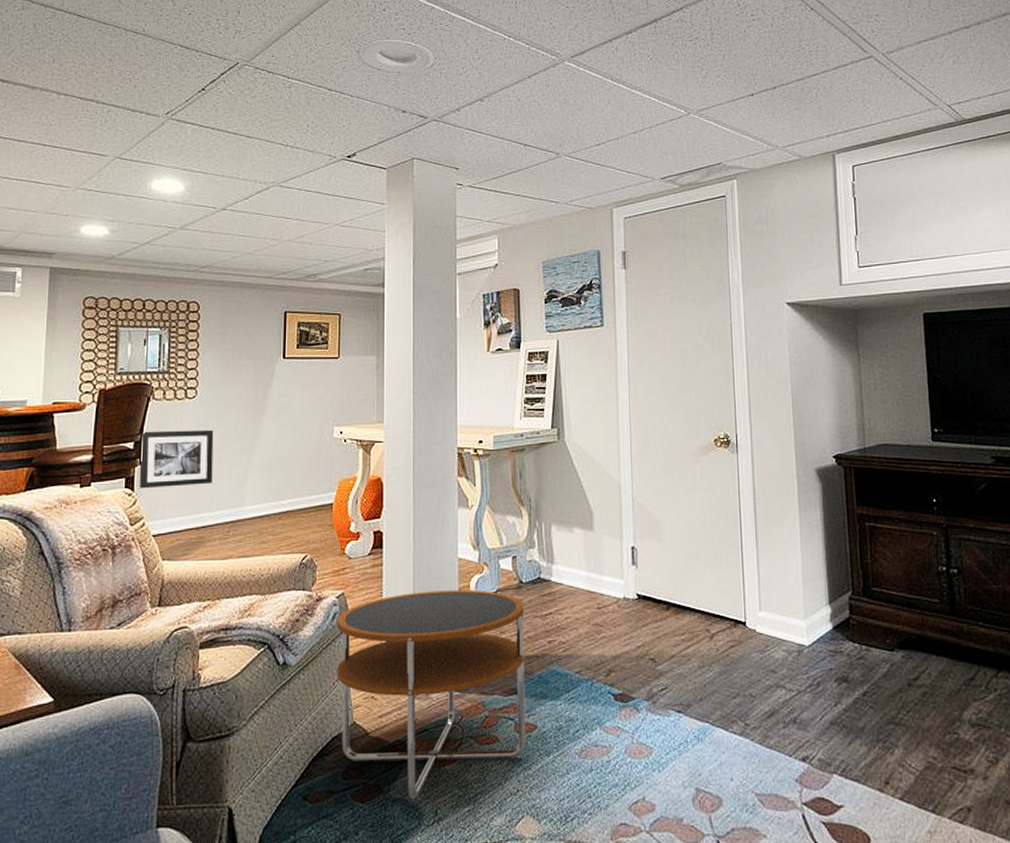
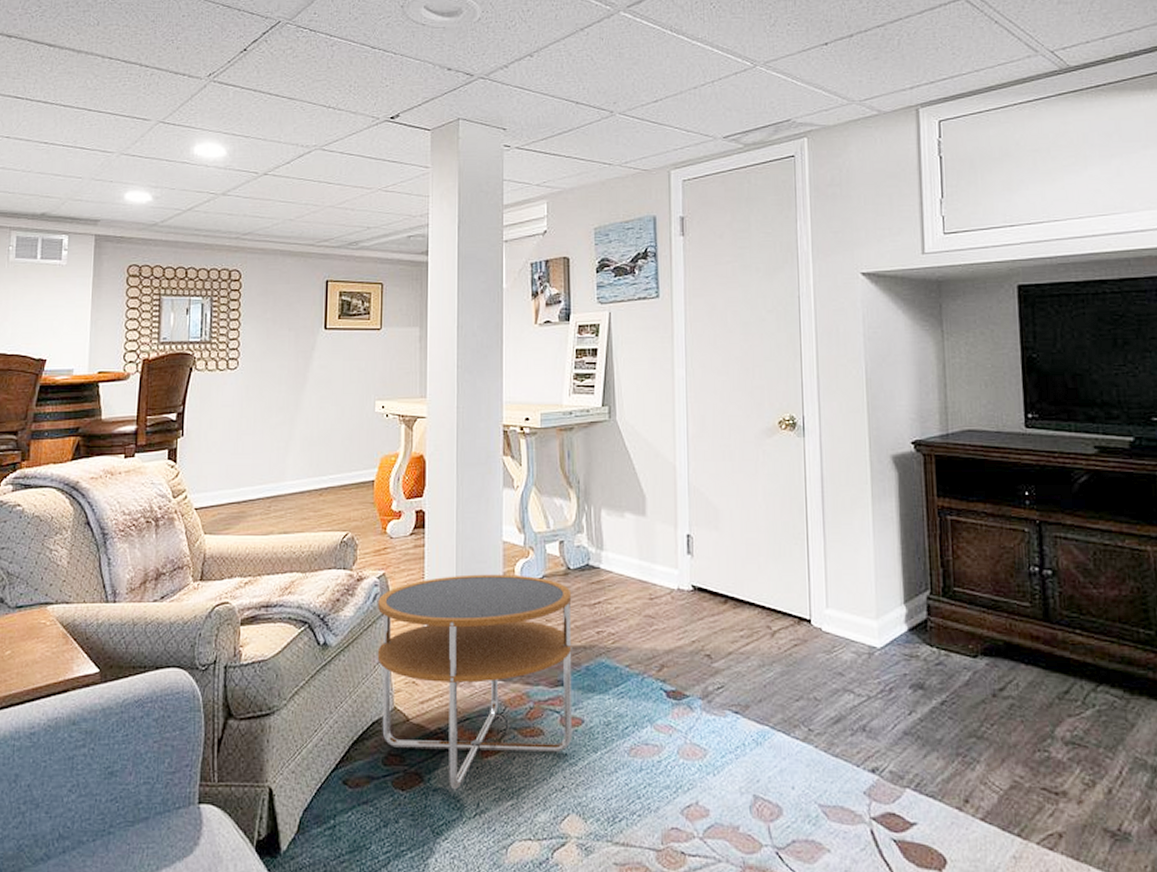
wall art: present [139,429,214,489] -> none [181,401,255,461]

